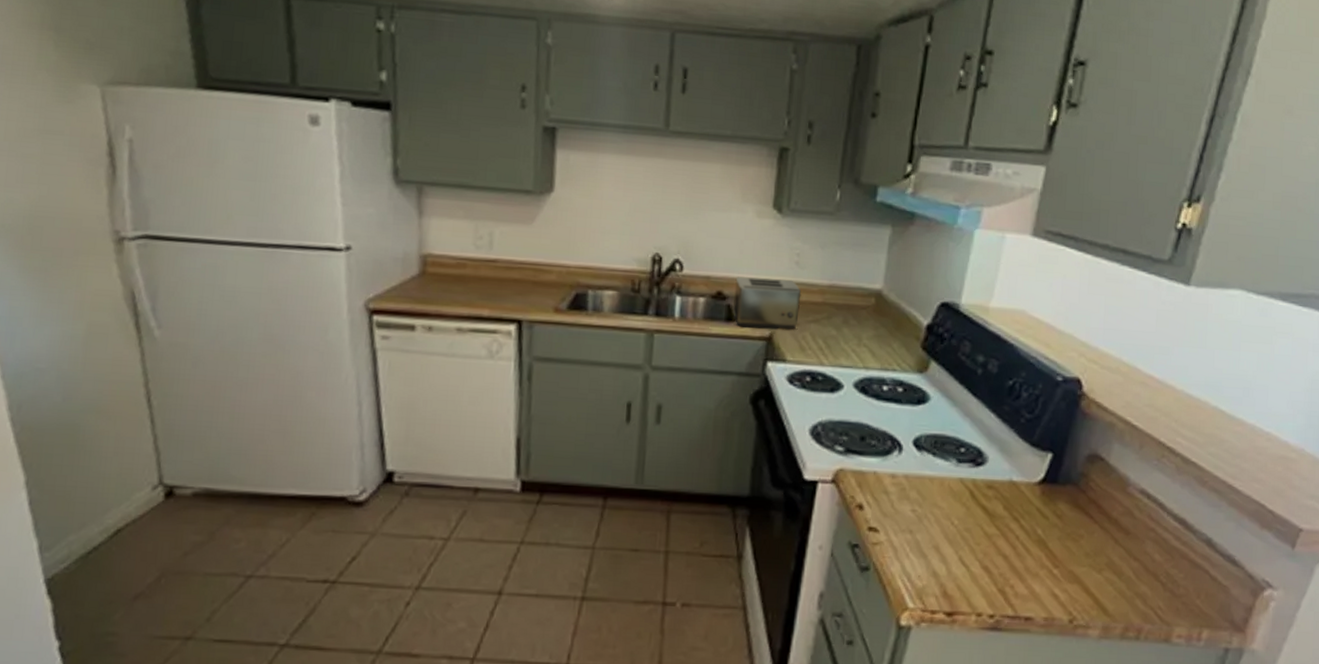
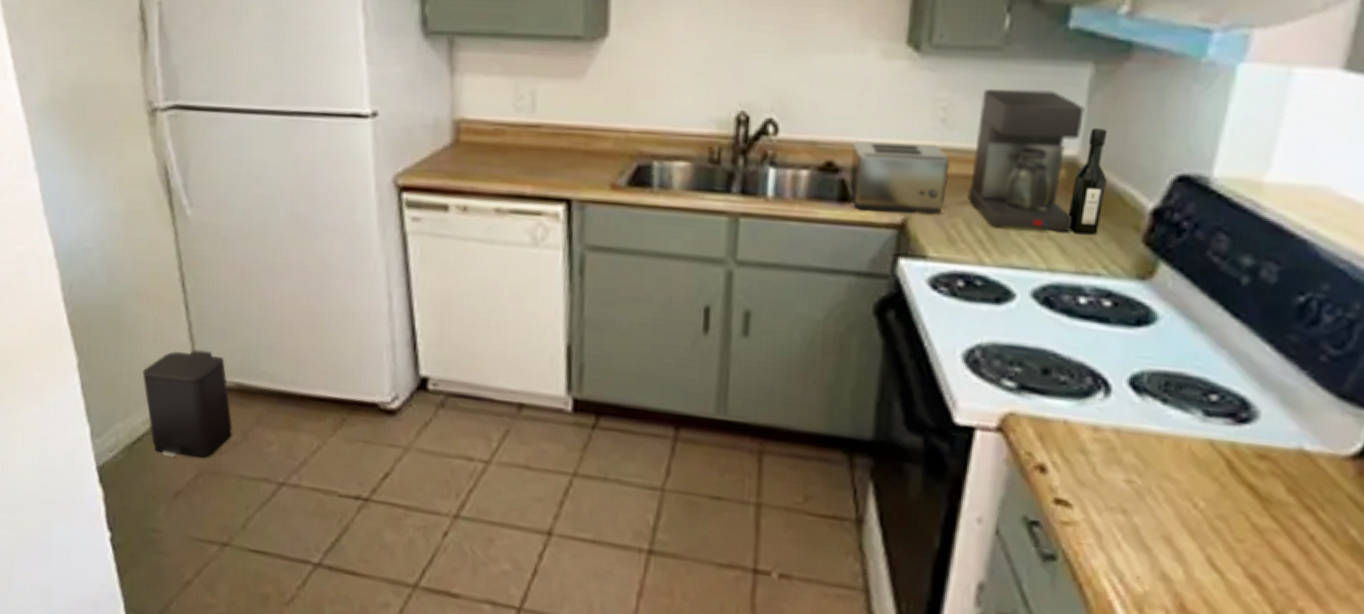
pedal bin: none [100,459,199,564] -> present [142,349,232,459]
coffee maker: none [813,241,886,341] -> present [967,88,1085,232]
bottle: none [876,269,900,343] -> present [1068,127,1108,235]

